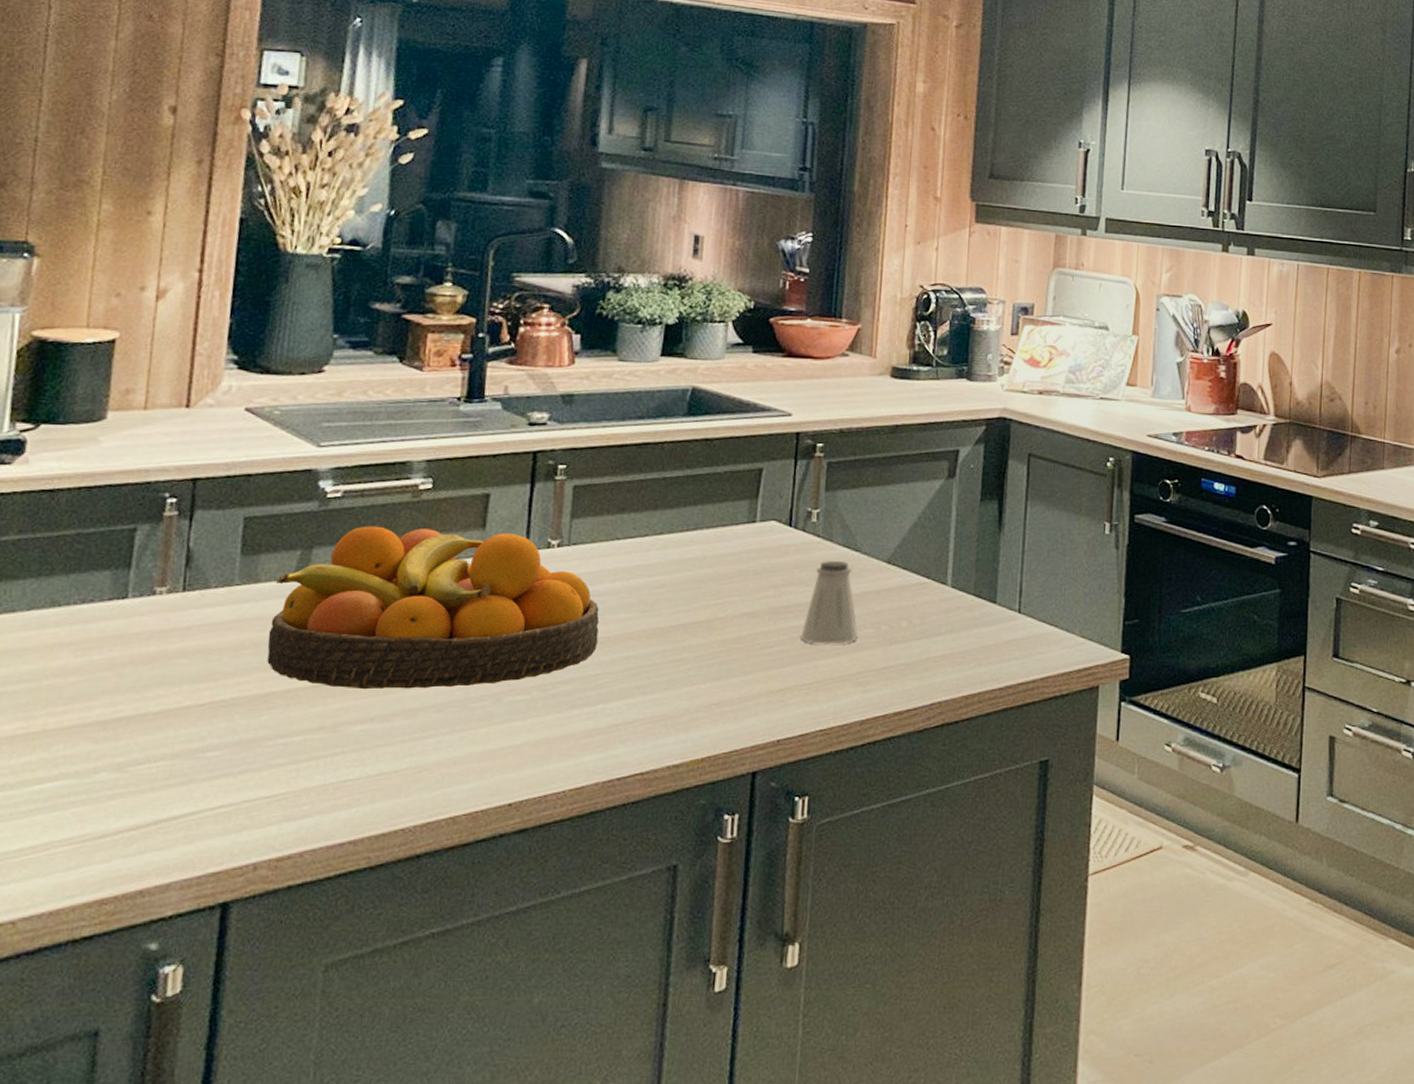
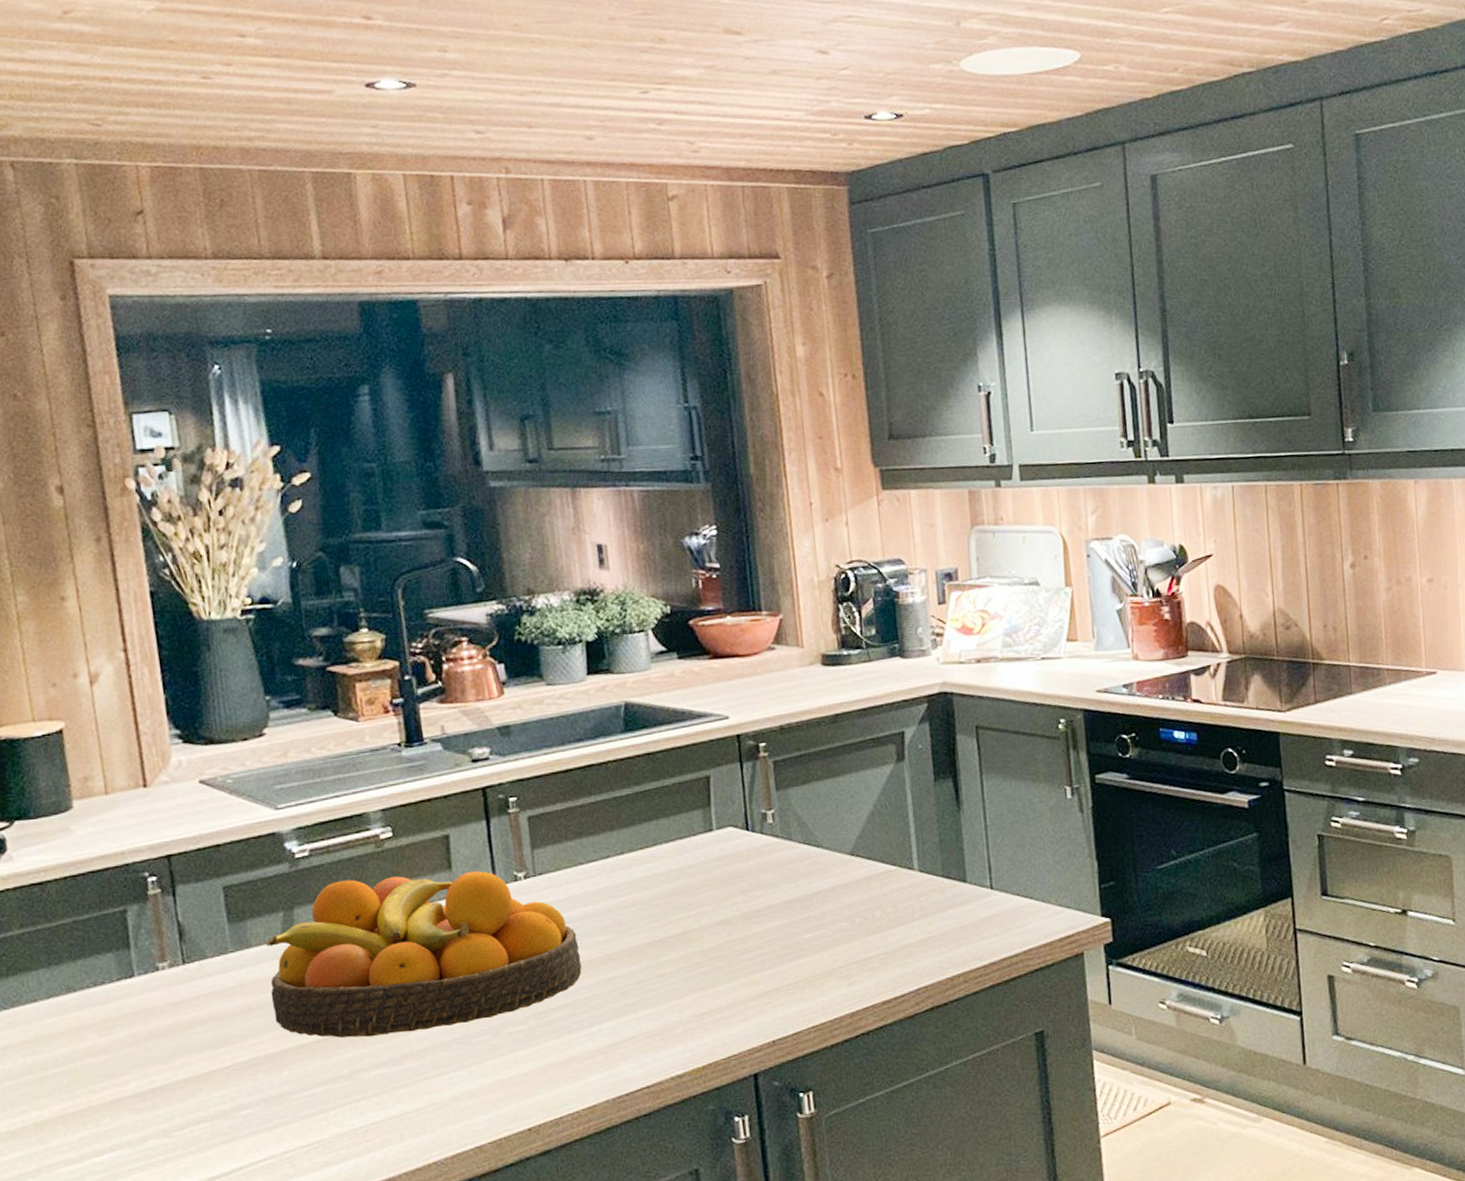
saltshaker: present [801,561,858,644] -> none [777,859,834,944]

